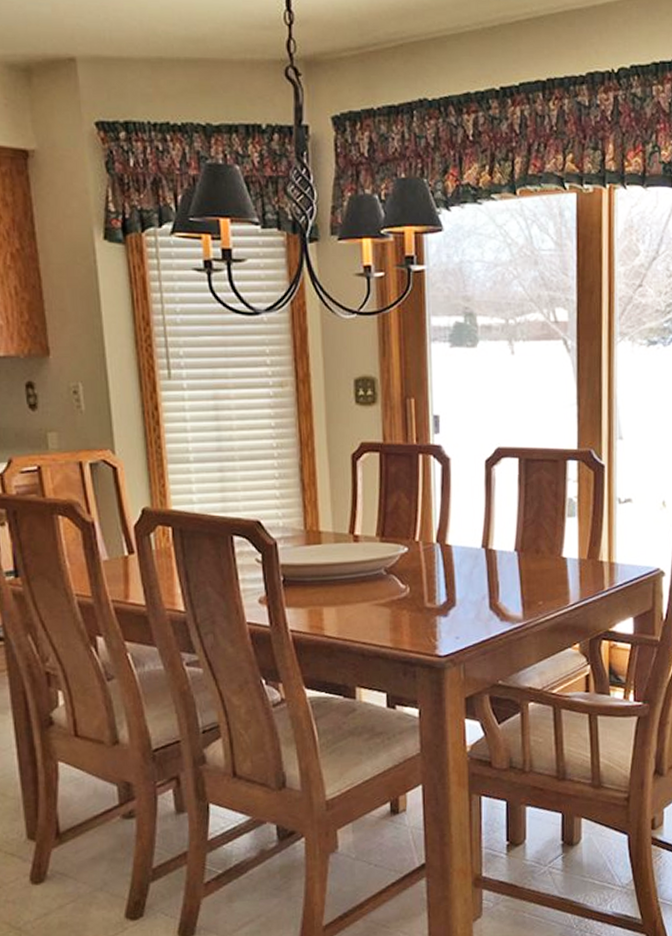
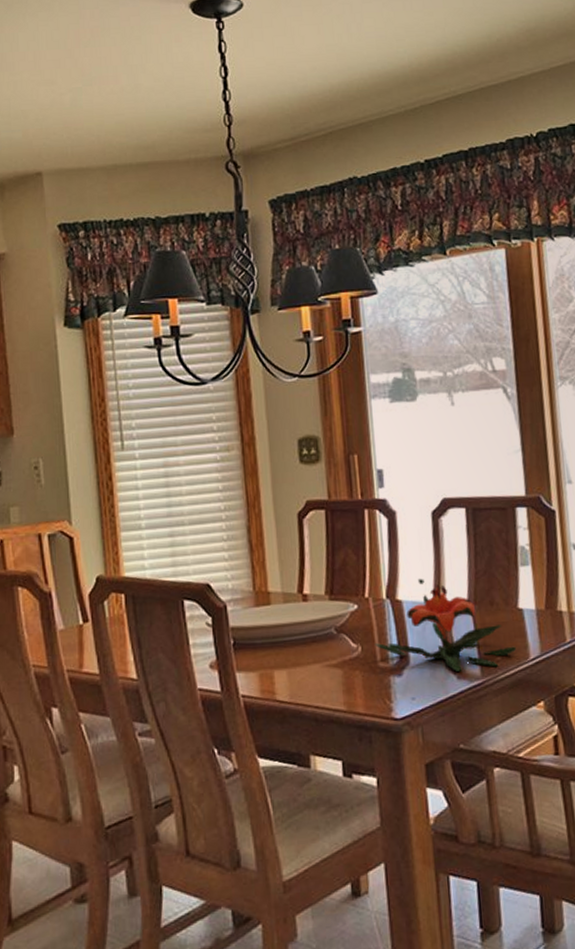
flower: none [423,525,558,614] -> present [375,579,517,672]

